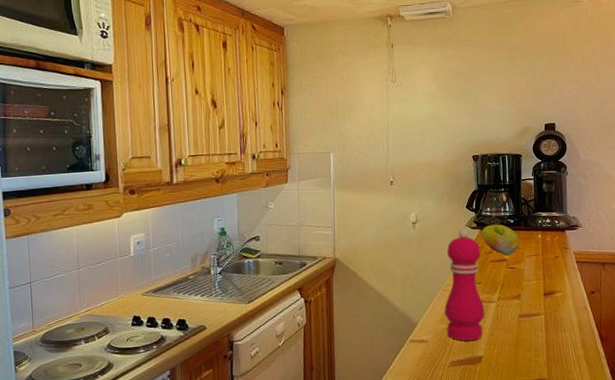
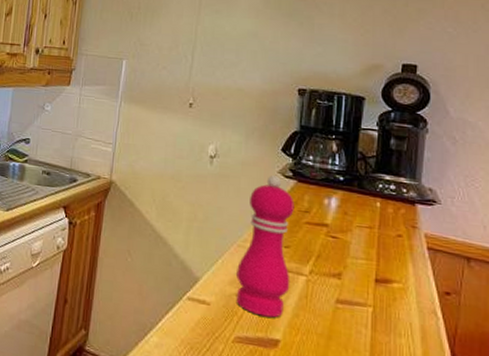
fruit: present [480,224,519,256] -> none [296,177,348,221]

